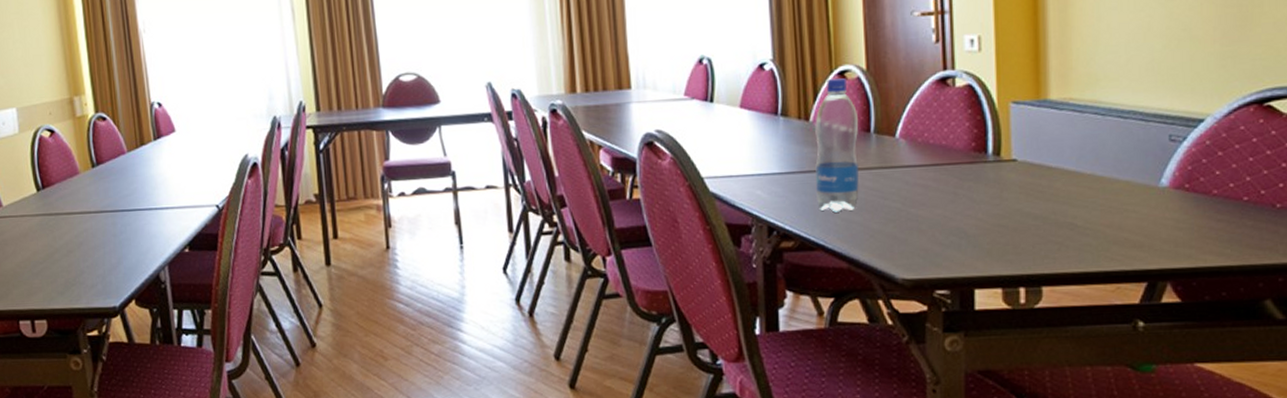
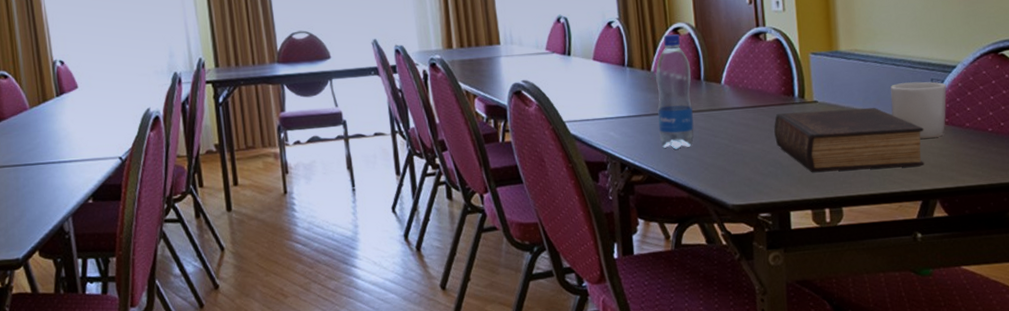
book: none [959,168,1155,244] -> present [774,107,924,172]
mug: none [1113,138,1189,207] -> present [890,81,947,139]

